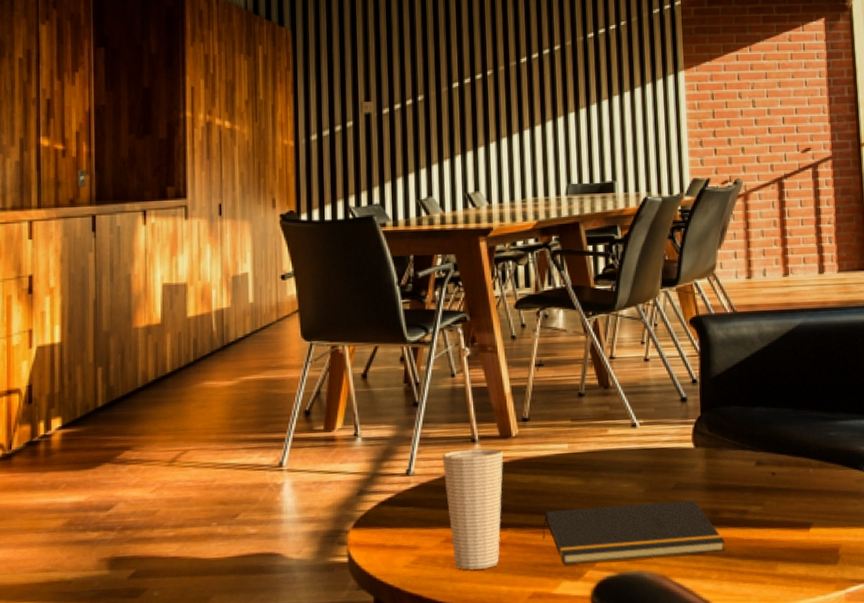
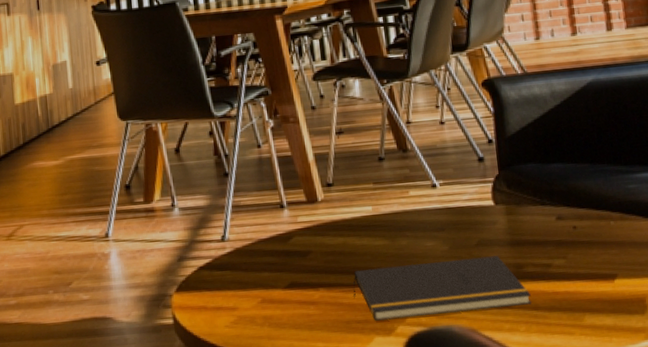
cup: present [442,448,504,571] -> none [254,213,314,329]

